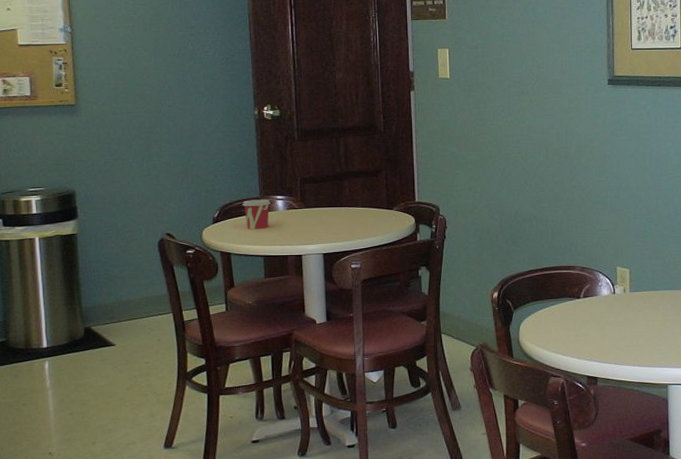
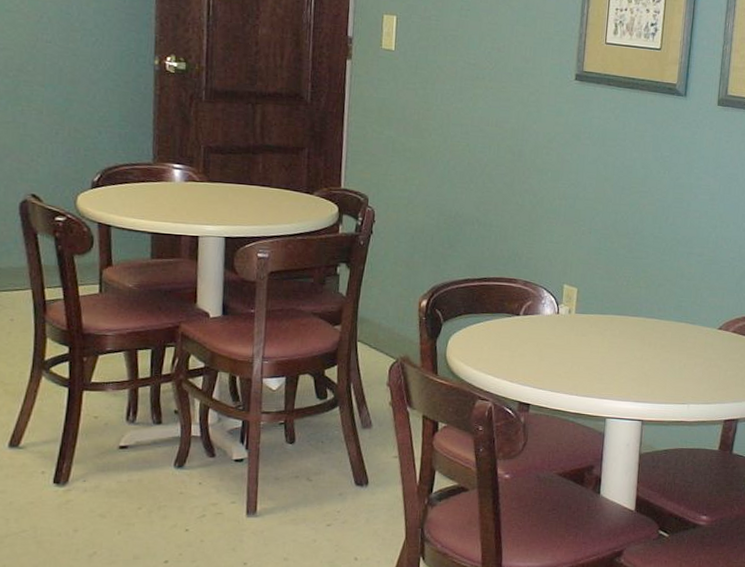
cup: present [242,199,271,230] -> none [130,165,166,202]

